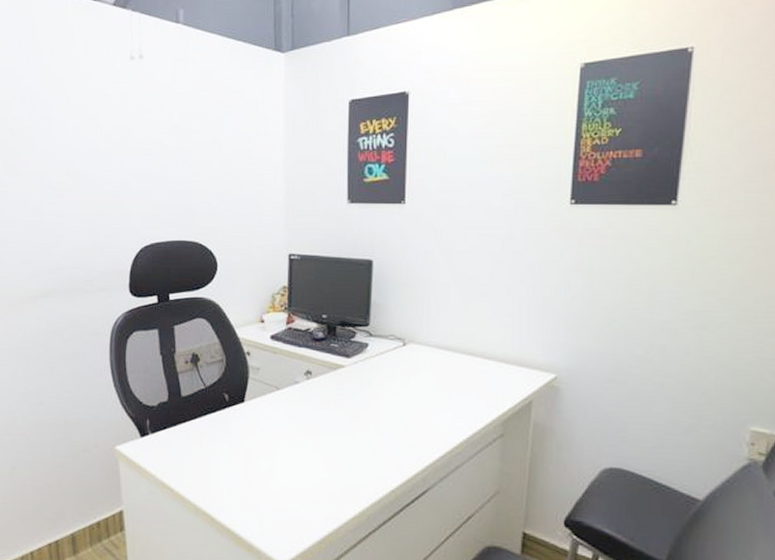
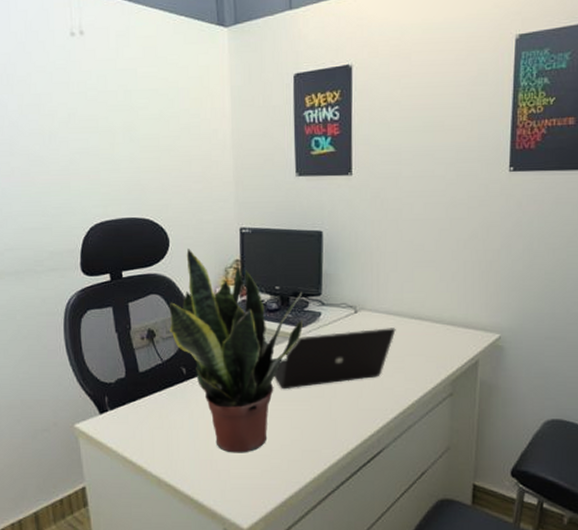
potted plant: none [214,273,351,485] -> present [169,249,304,453]
laptop: none [319,362,446,422] -> present [275,328,396,390]

